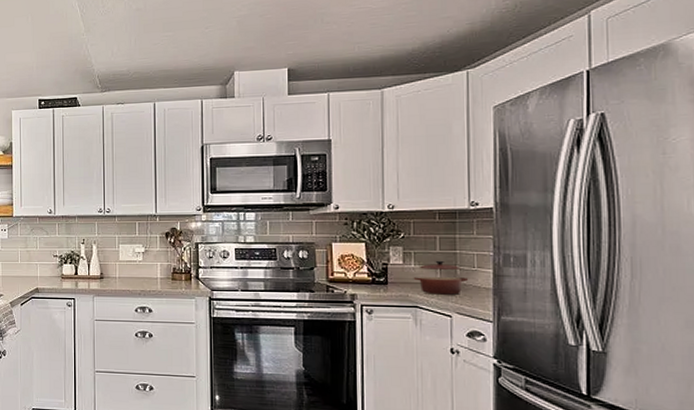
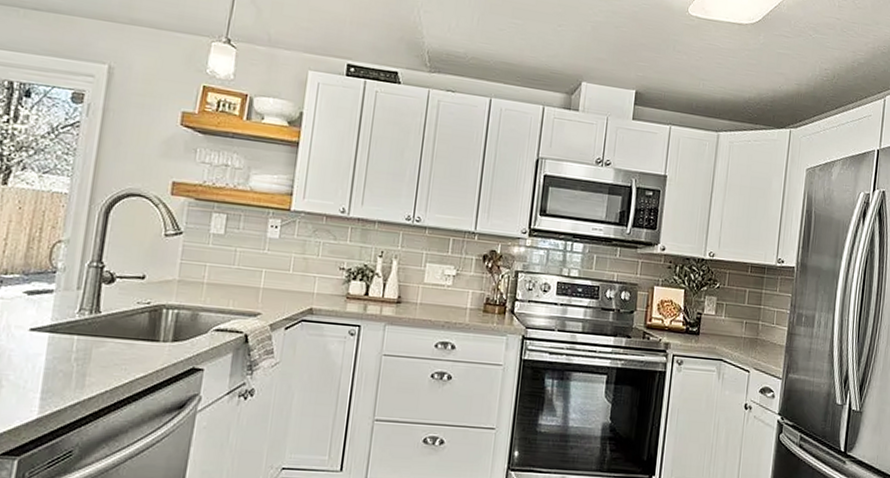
saucepan: present [413,260,469,295] -> none [722,314,768,350]

